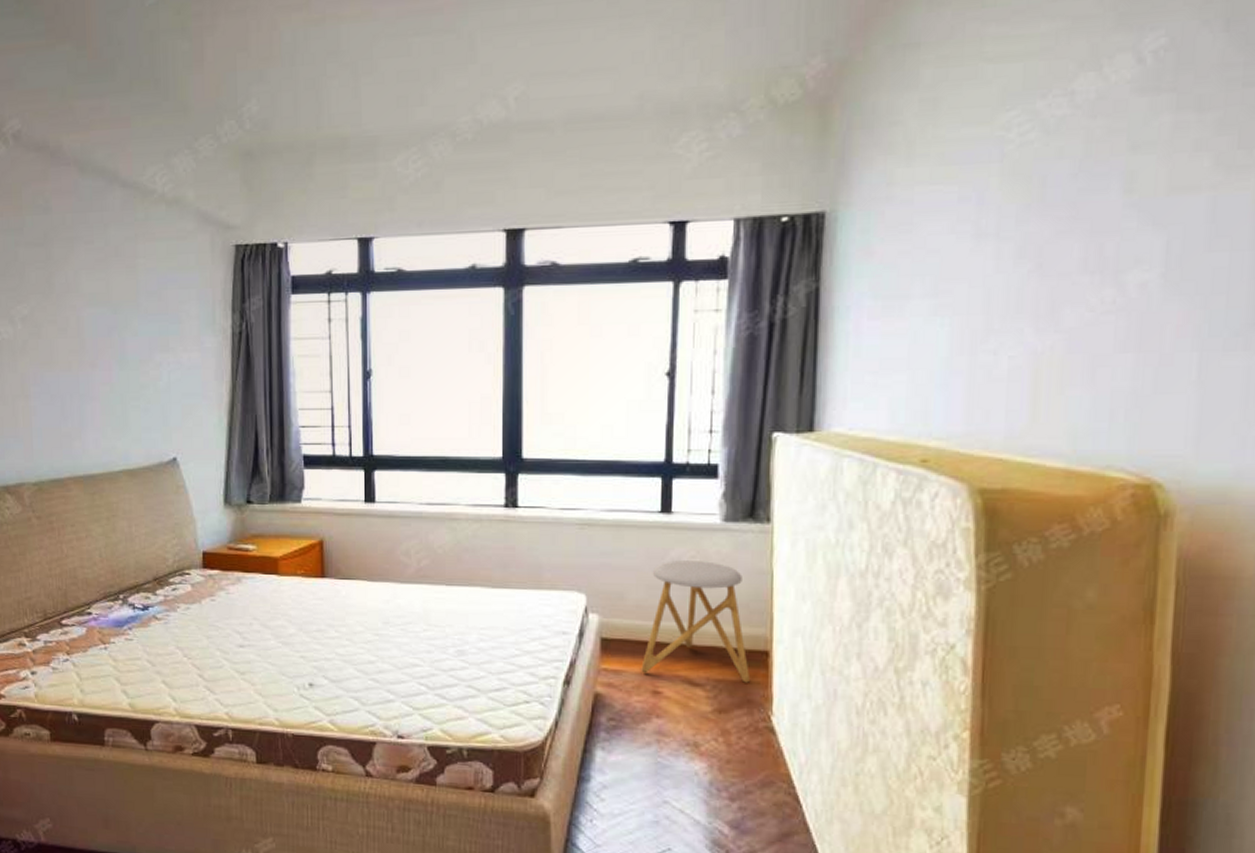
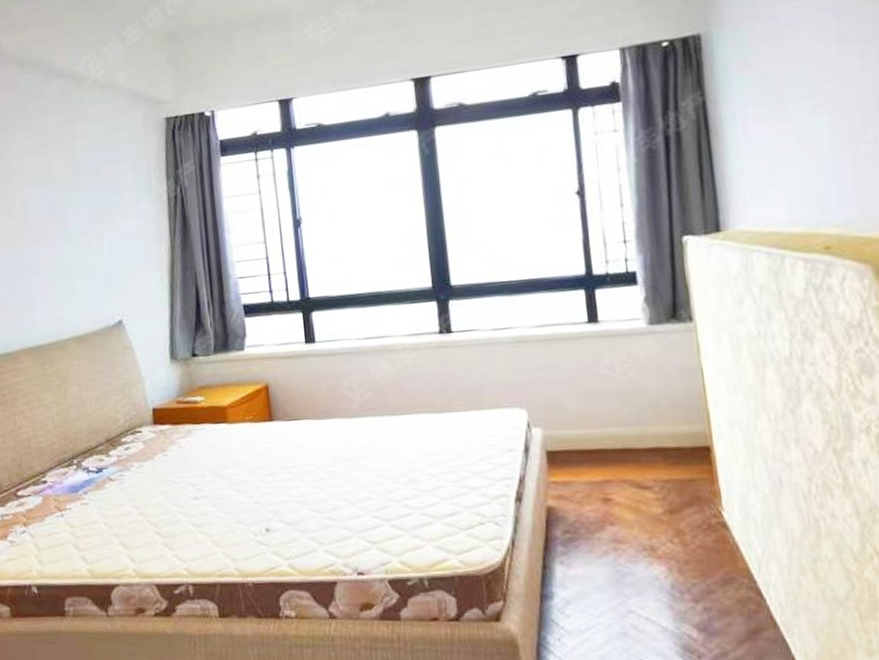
stool: present [641,560,751,683] -> none [587,364,697,482]

